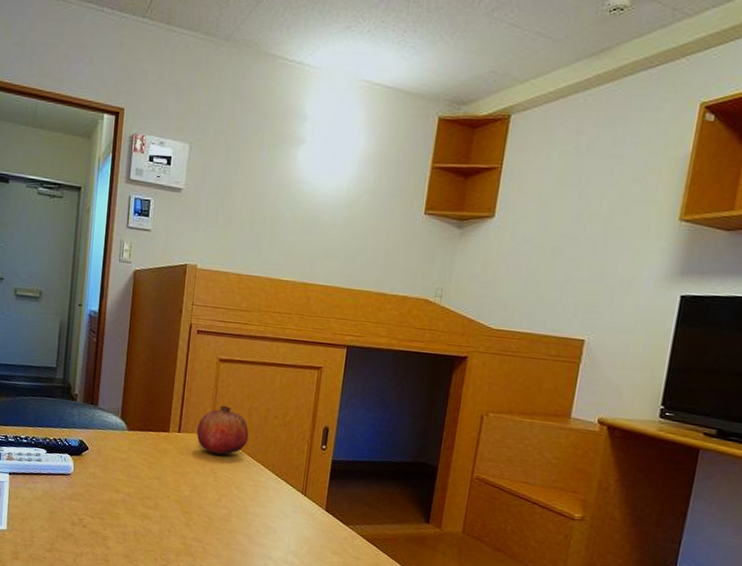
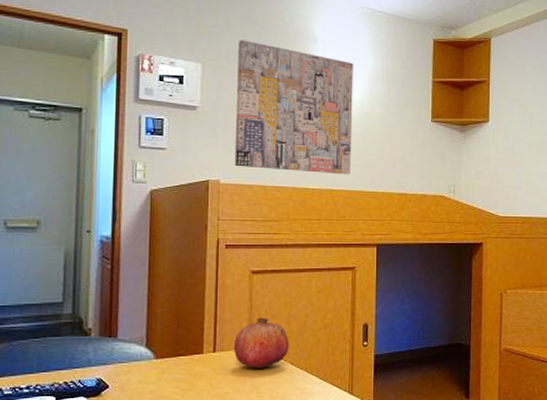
wall art: none [212,118,343,269] -> present [234,40,353,175]

